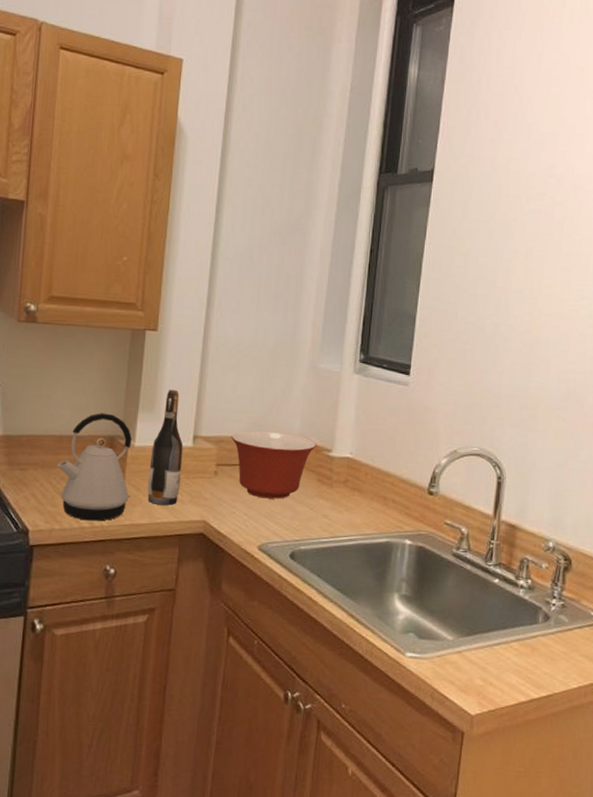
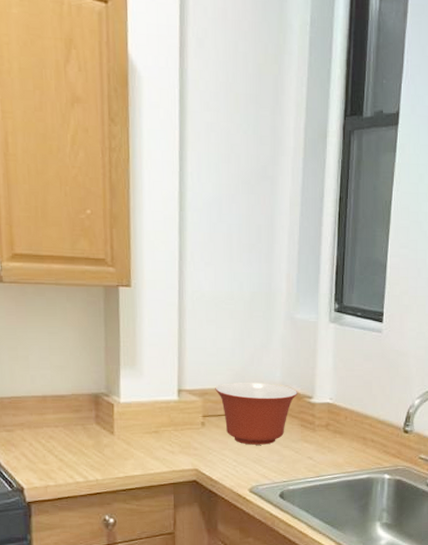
kettle: present [58,413,132,521] -> none [44,371,123,476]
wine bottle: present [147,390,184,506] -> none [137,346,170,457]

